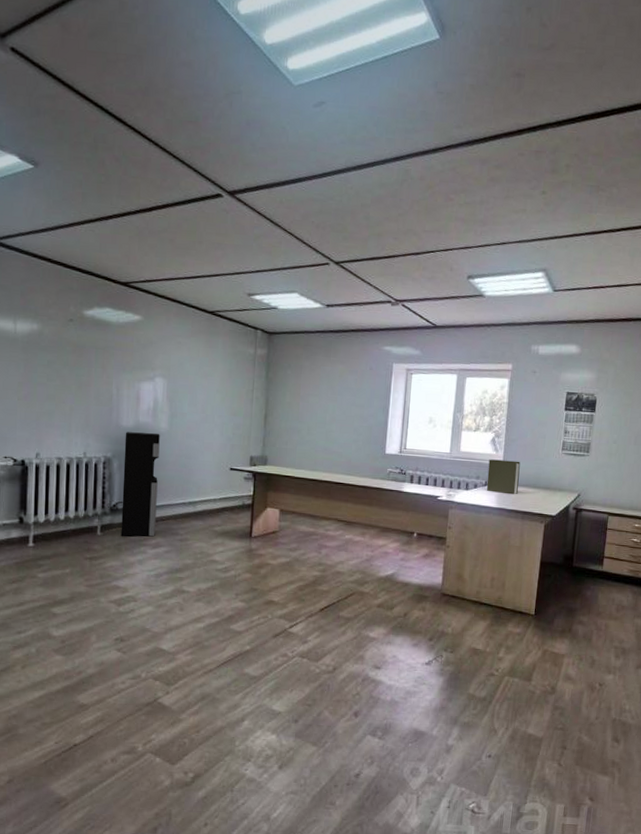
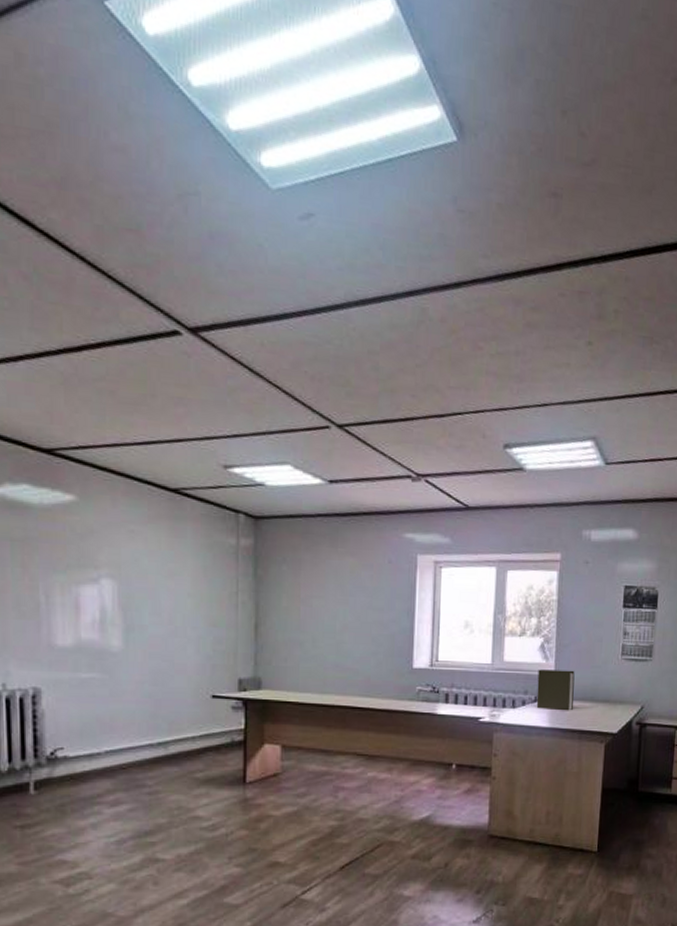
water cooler: present [121,432,160,537] -> none [61,653,113,795]

